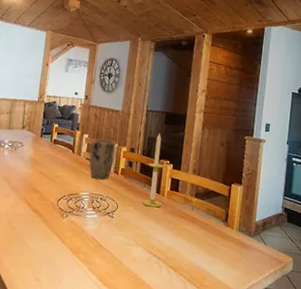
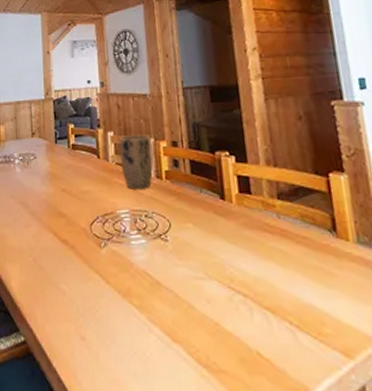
candle: present [142,133,165,208] -> none [200,115,233,220]

